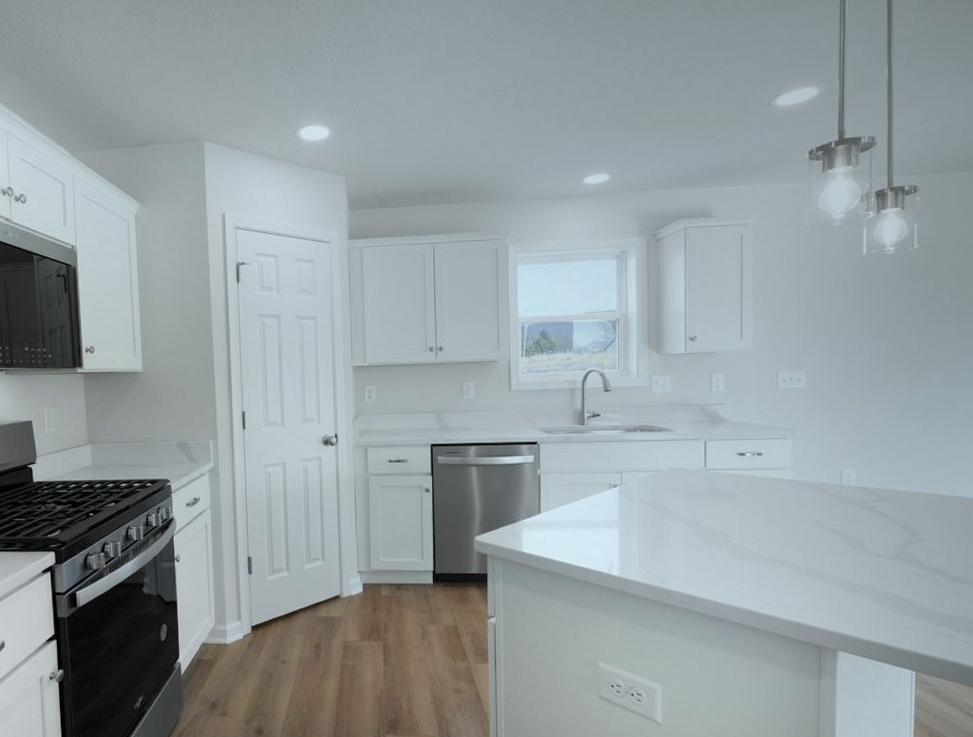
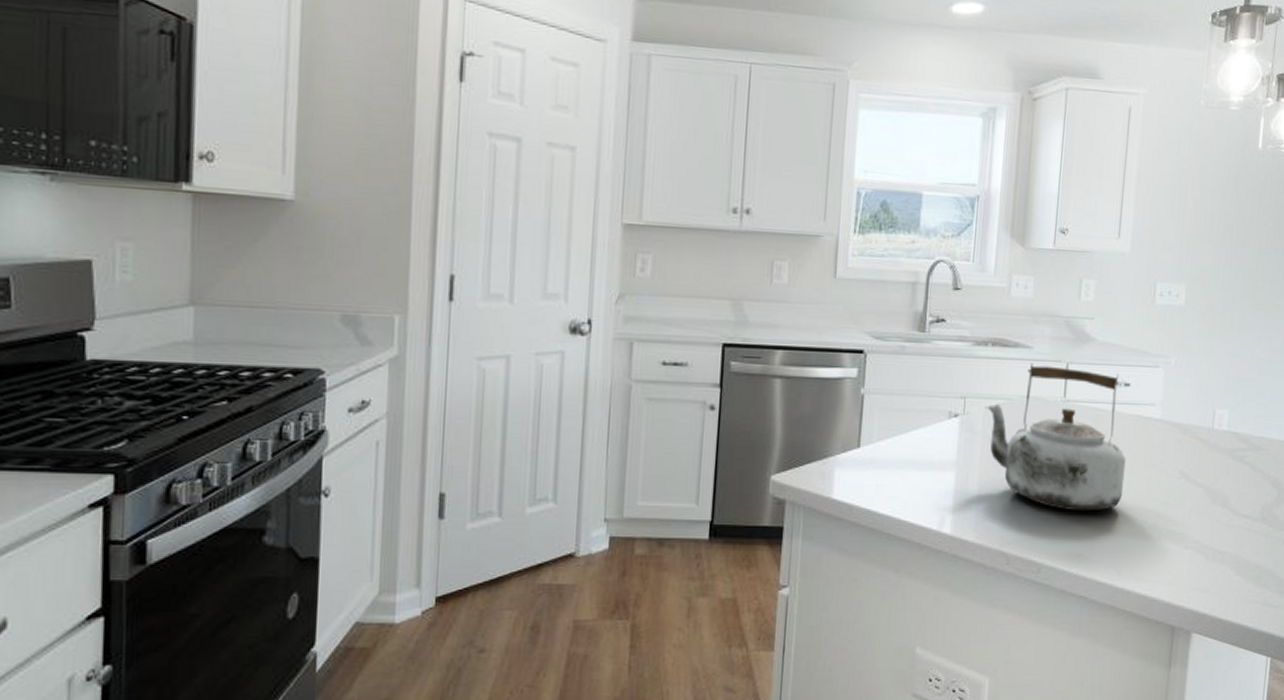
kettle: none [638,442,764,556] -> present [984,362,1126,512]

